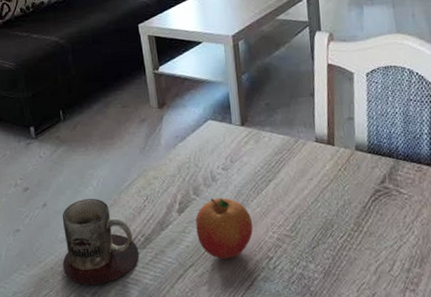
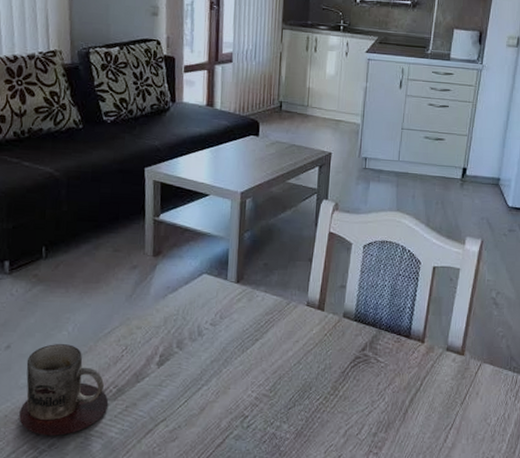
fruit: present [195,198,253,260] -> none [174,353,233,416]

